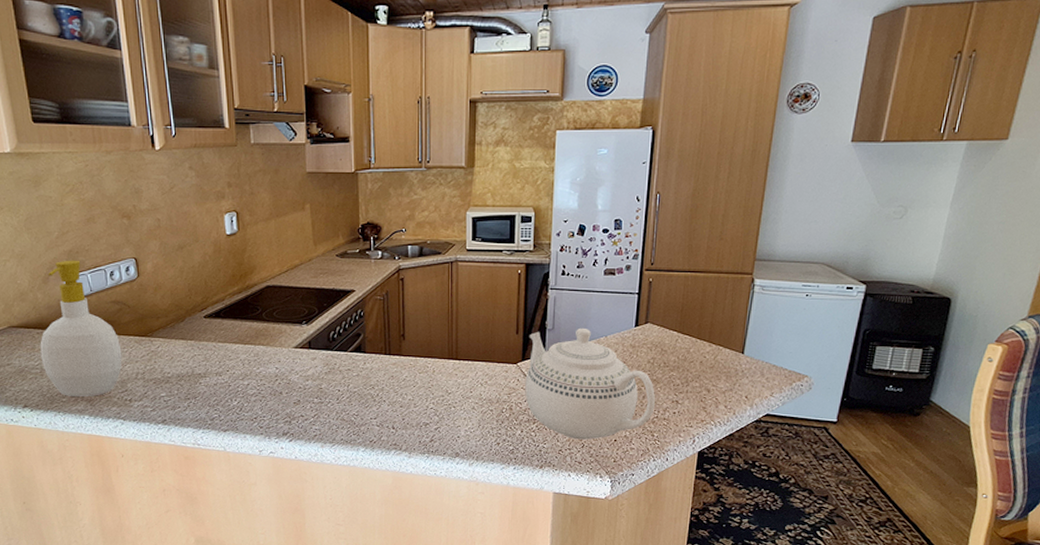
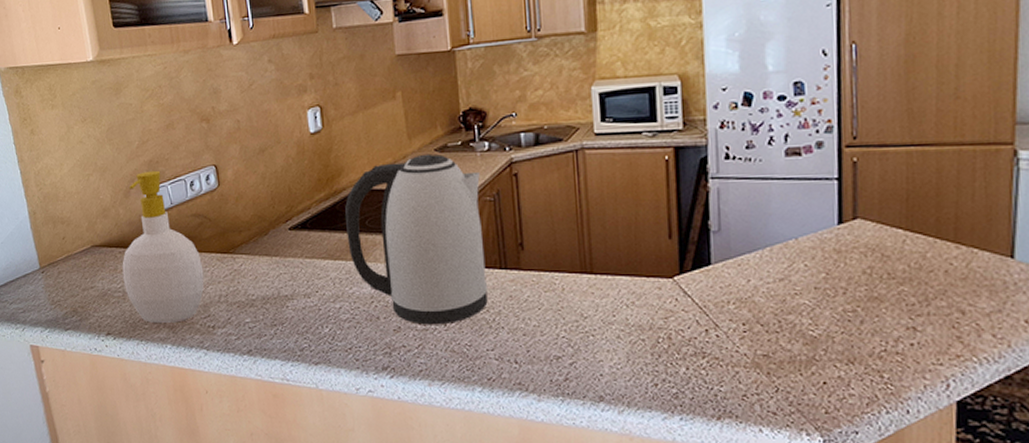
kettle: none [256,258,375,399] -> present [345,153,488,325]
teapot: present [525,328,655,440] -> none [686,227,880,381]

